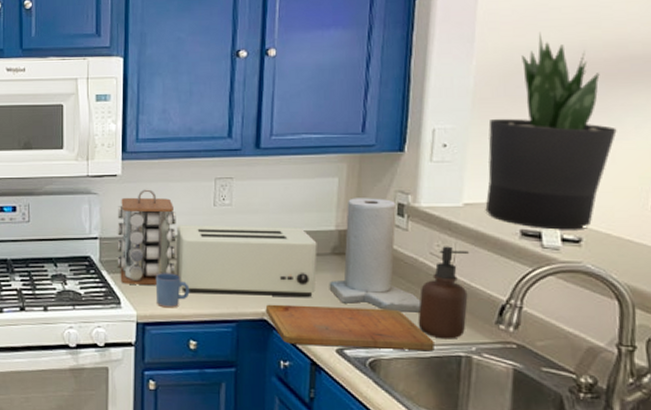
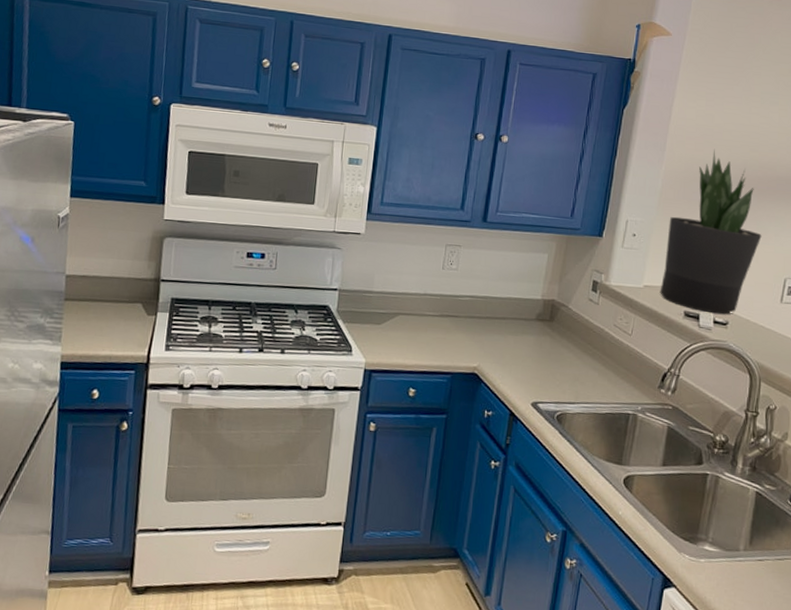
spice rack: present [117,189,177,286] -> none [352,248,409,337]
mug: present [155,273,190,308] -> none [384,325,414,358]
toaster: present [175,225,317,297] -> none [403,284,525,356]
cutting board: present [265,304,435,350] -> none [476,360,610,408]
paper towel: present [329,198,422,312] -> none [531,272,603,375]
soap dispenser: present [418,246,469,339] -> none [598,320,644,399]

